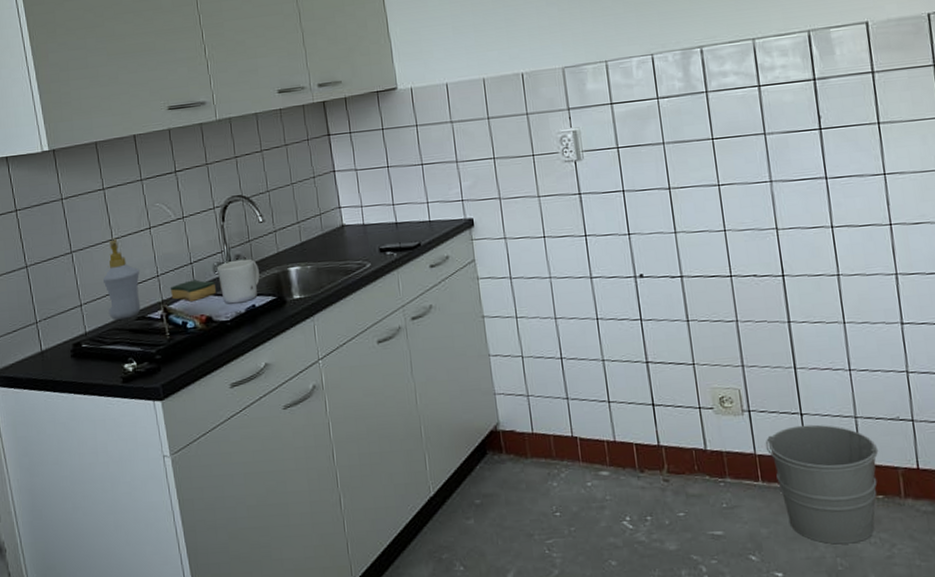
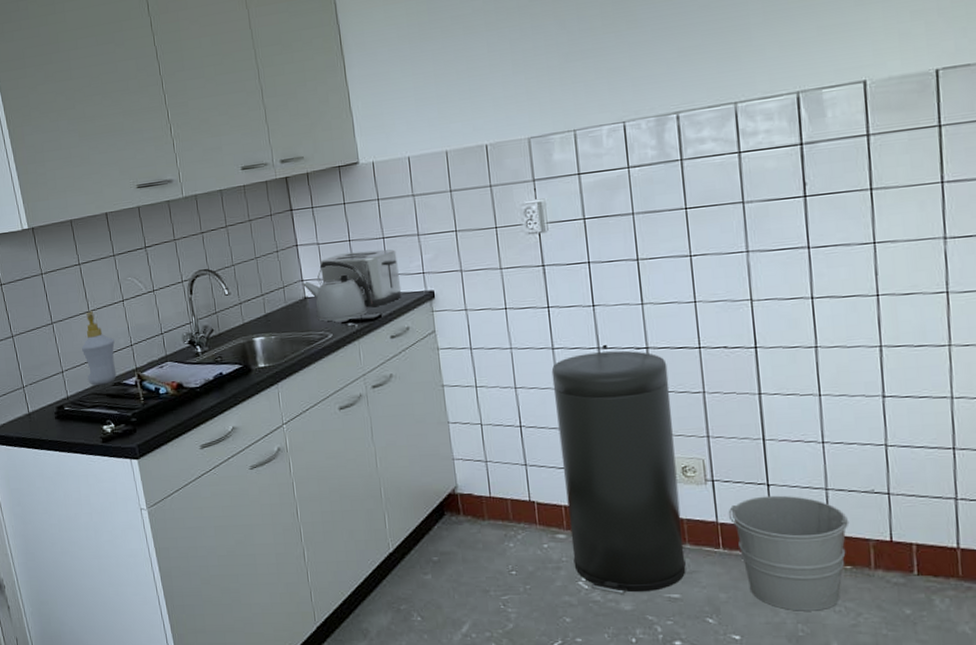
sponge: present [171,279,217,302] -> none [144,349,187,370]
mug: present [217,259,260,305] -> none [186,329,227,373]
kettle: none [340,187,412,252] -> present [303,260,373,323]
toaster: none [358,176,441,236] -> present [320,249,402,308]
pedal bin: none [590,279,728,534] -> present [551,350,686,594]

